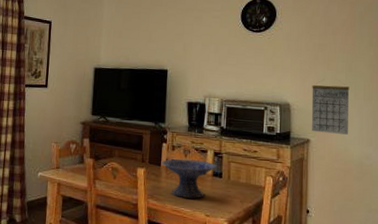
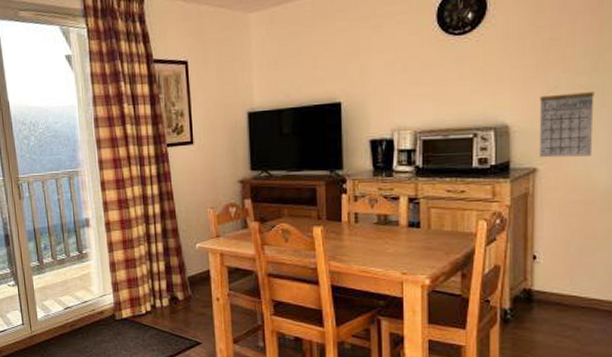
decorative bowl: present [161,159,217,199] -> none [342,210,413,256]

